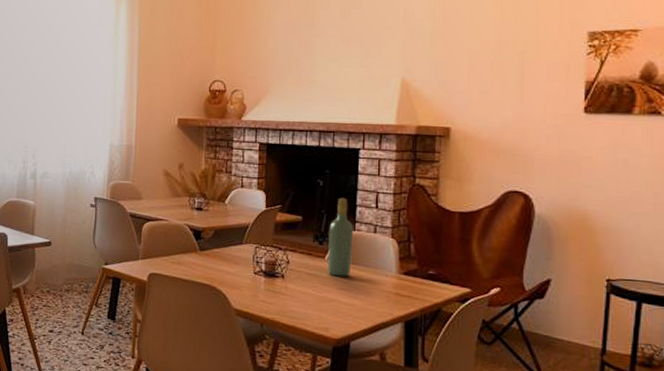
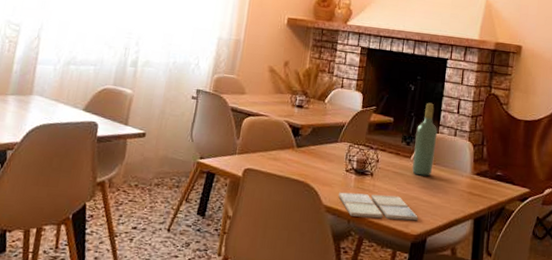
drink coaster: none [249,294,338,325] -> present [339,191,418,221]

